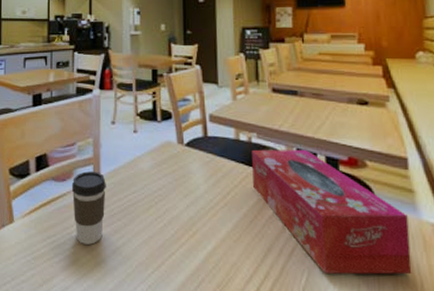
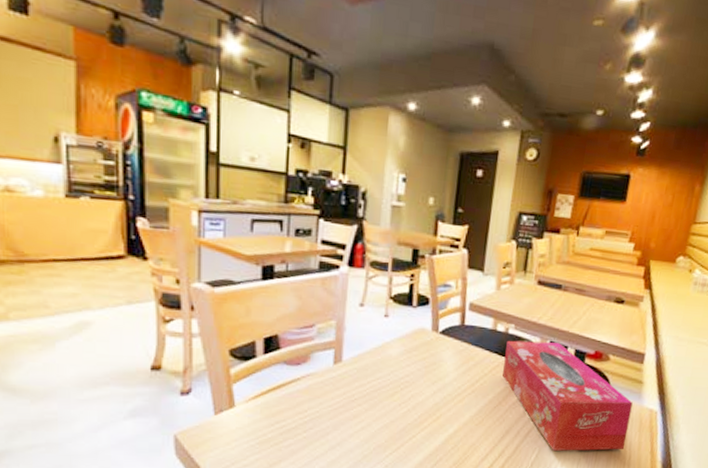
coffee cup: present [71,171,106,245] -> none [307,355,348,429]

